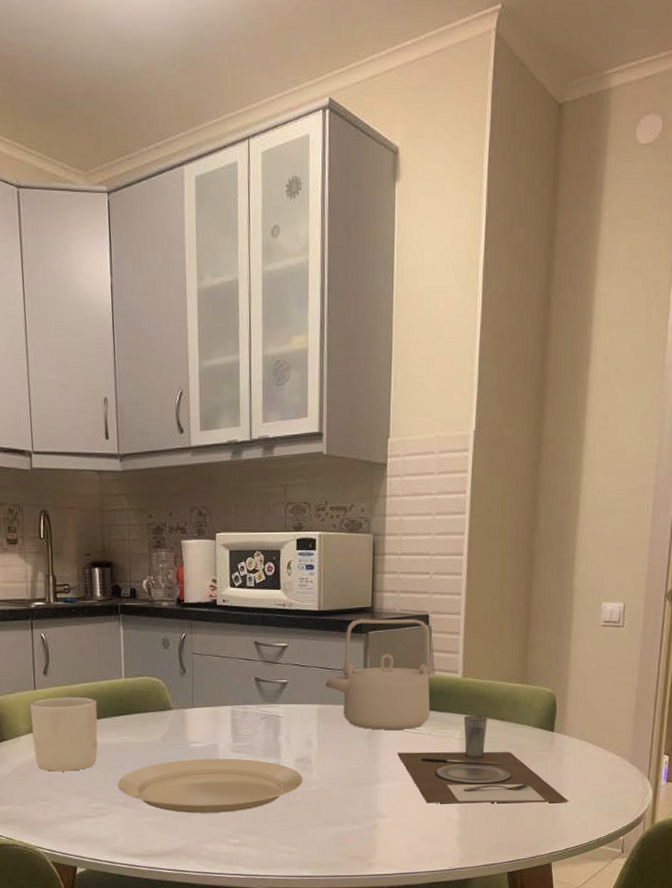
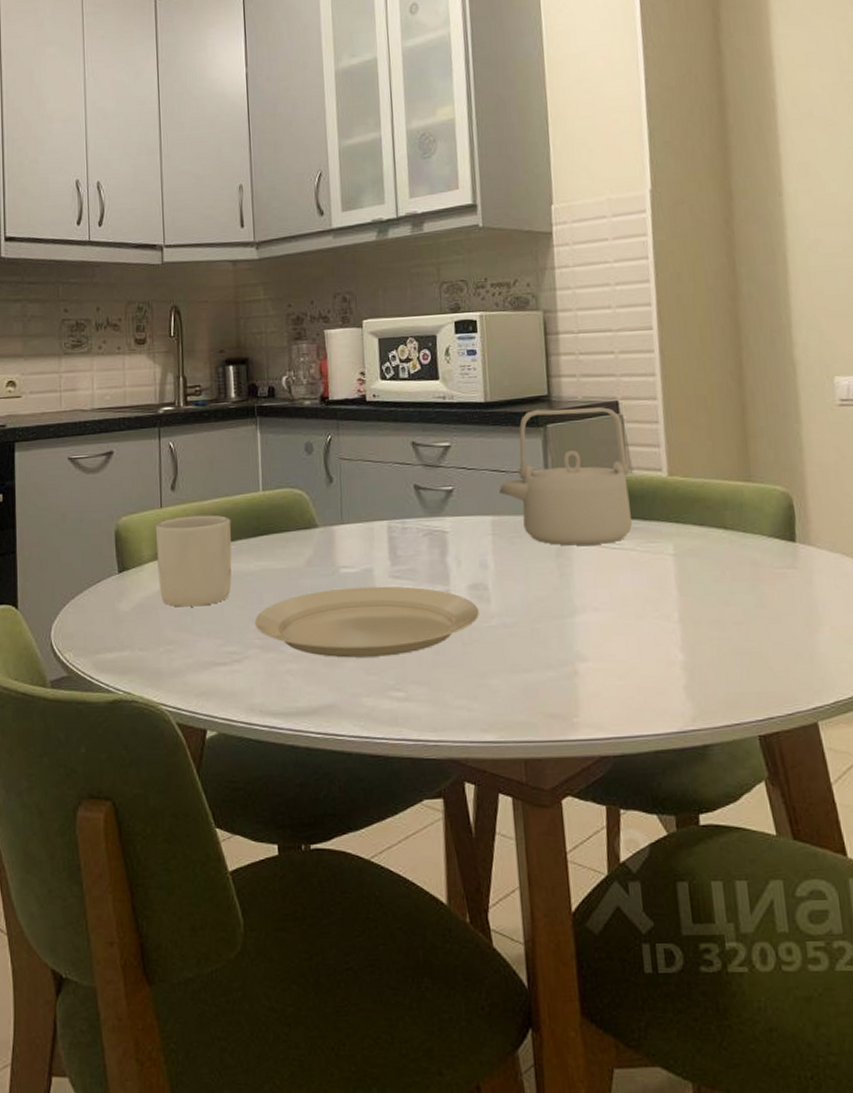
place setting: present [397,715,569,804] -> none [595,523,830,641]

